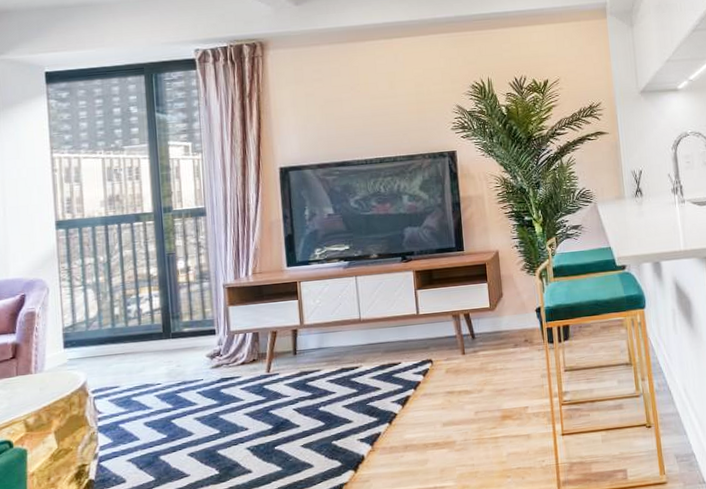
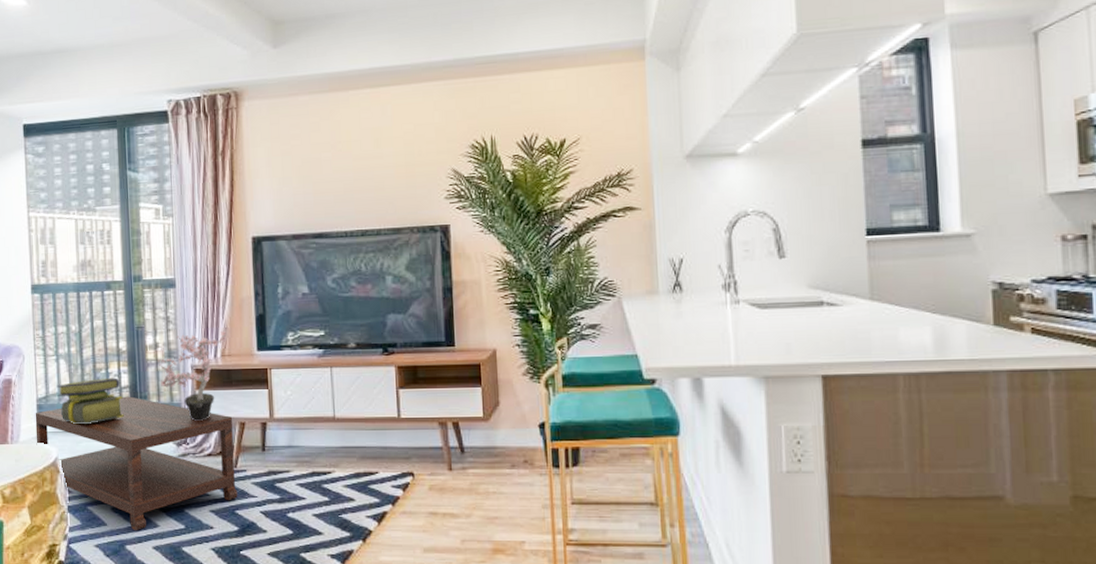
coffee table: none [61,317,271,441] -> present [35,396,238,530]
stack of books: none [85,301,156,349] -> present [57,377,124,425]
potted plant: none [189,251,258,334] -> present [158,330,227,421]

